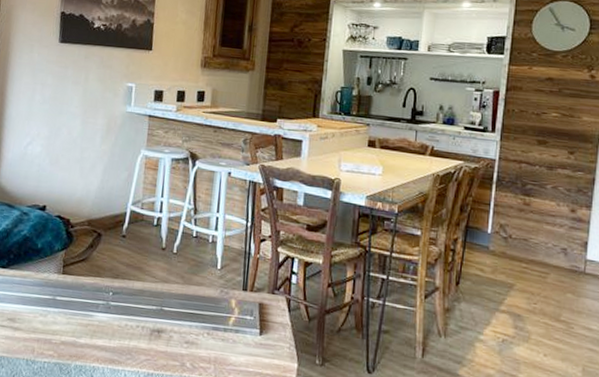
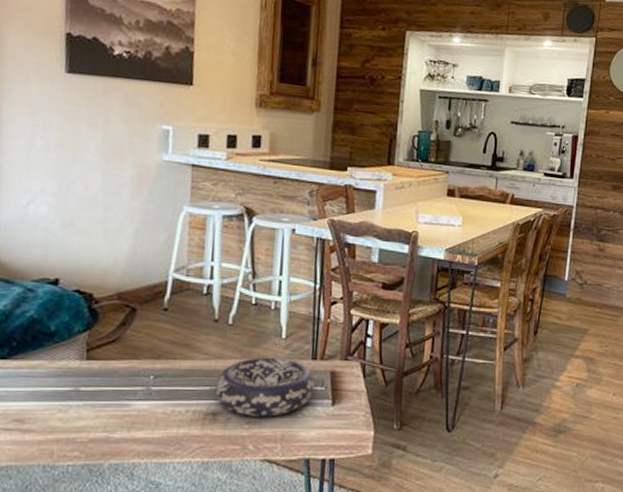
decorative bowl: none [160,284,245,339] -> present [215,357,315,417]

